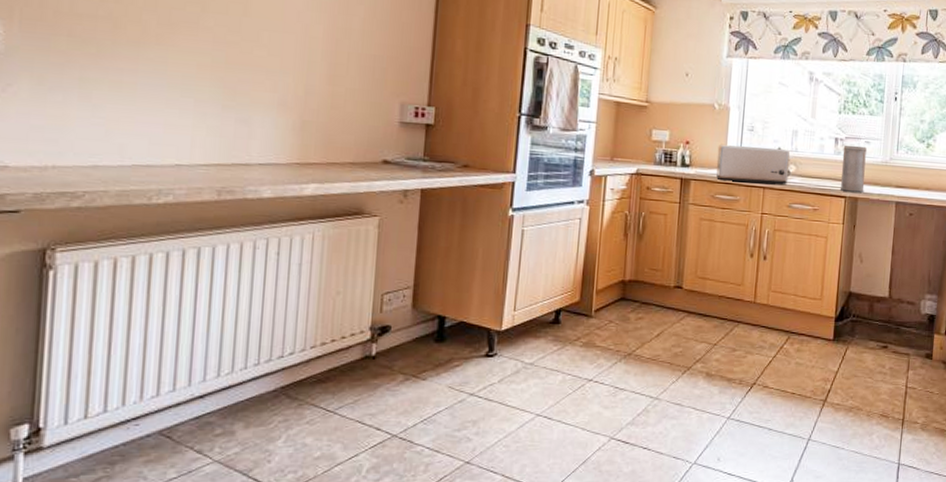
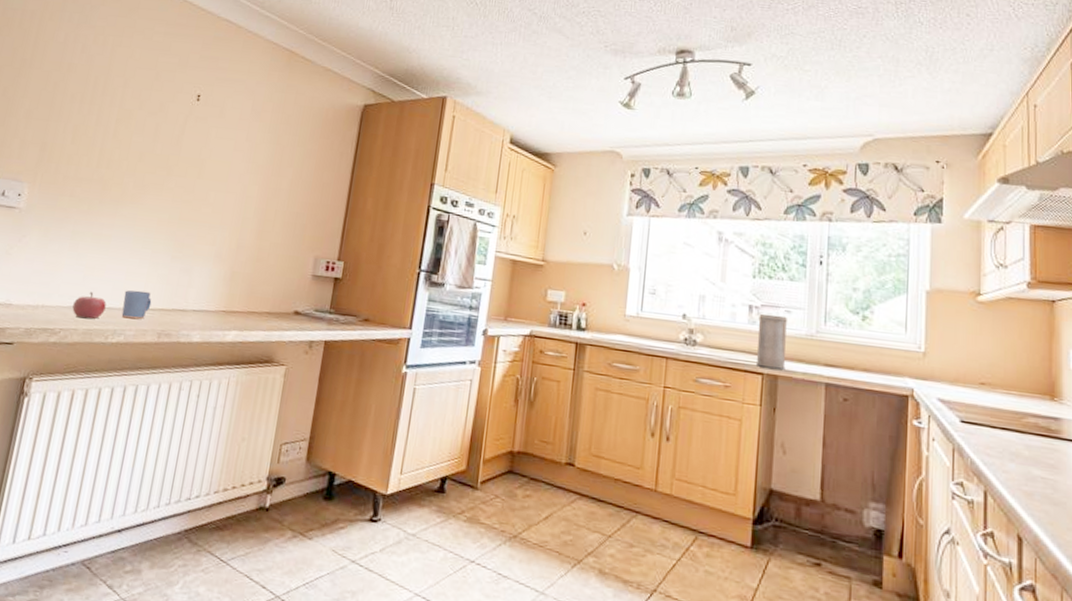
fruit: none [96,148,143,179] -> present [72,291,107,319]
mug: none [165,144,204,177] -> present [121,290,152,319]
toaster: present [716,145,790,184] -> none [613,308,697,355]

